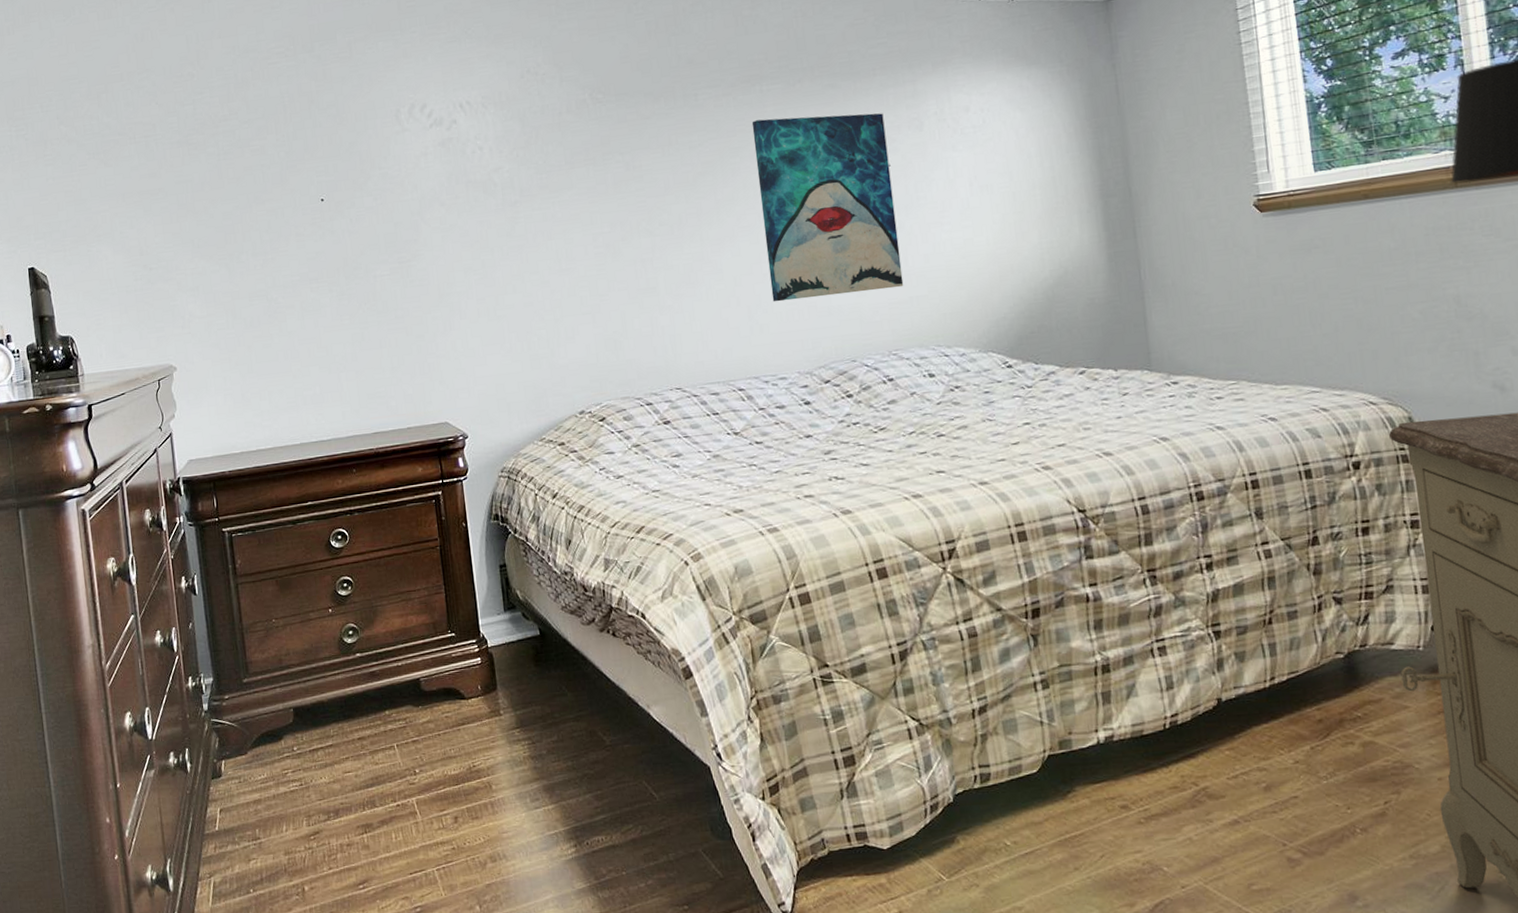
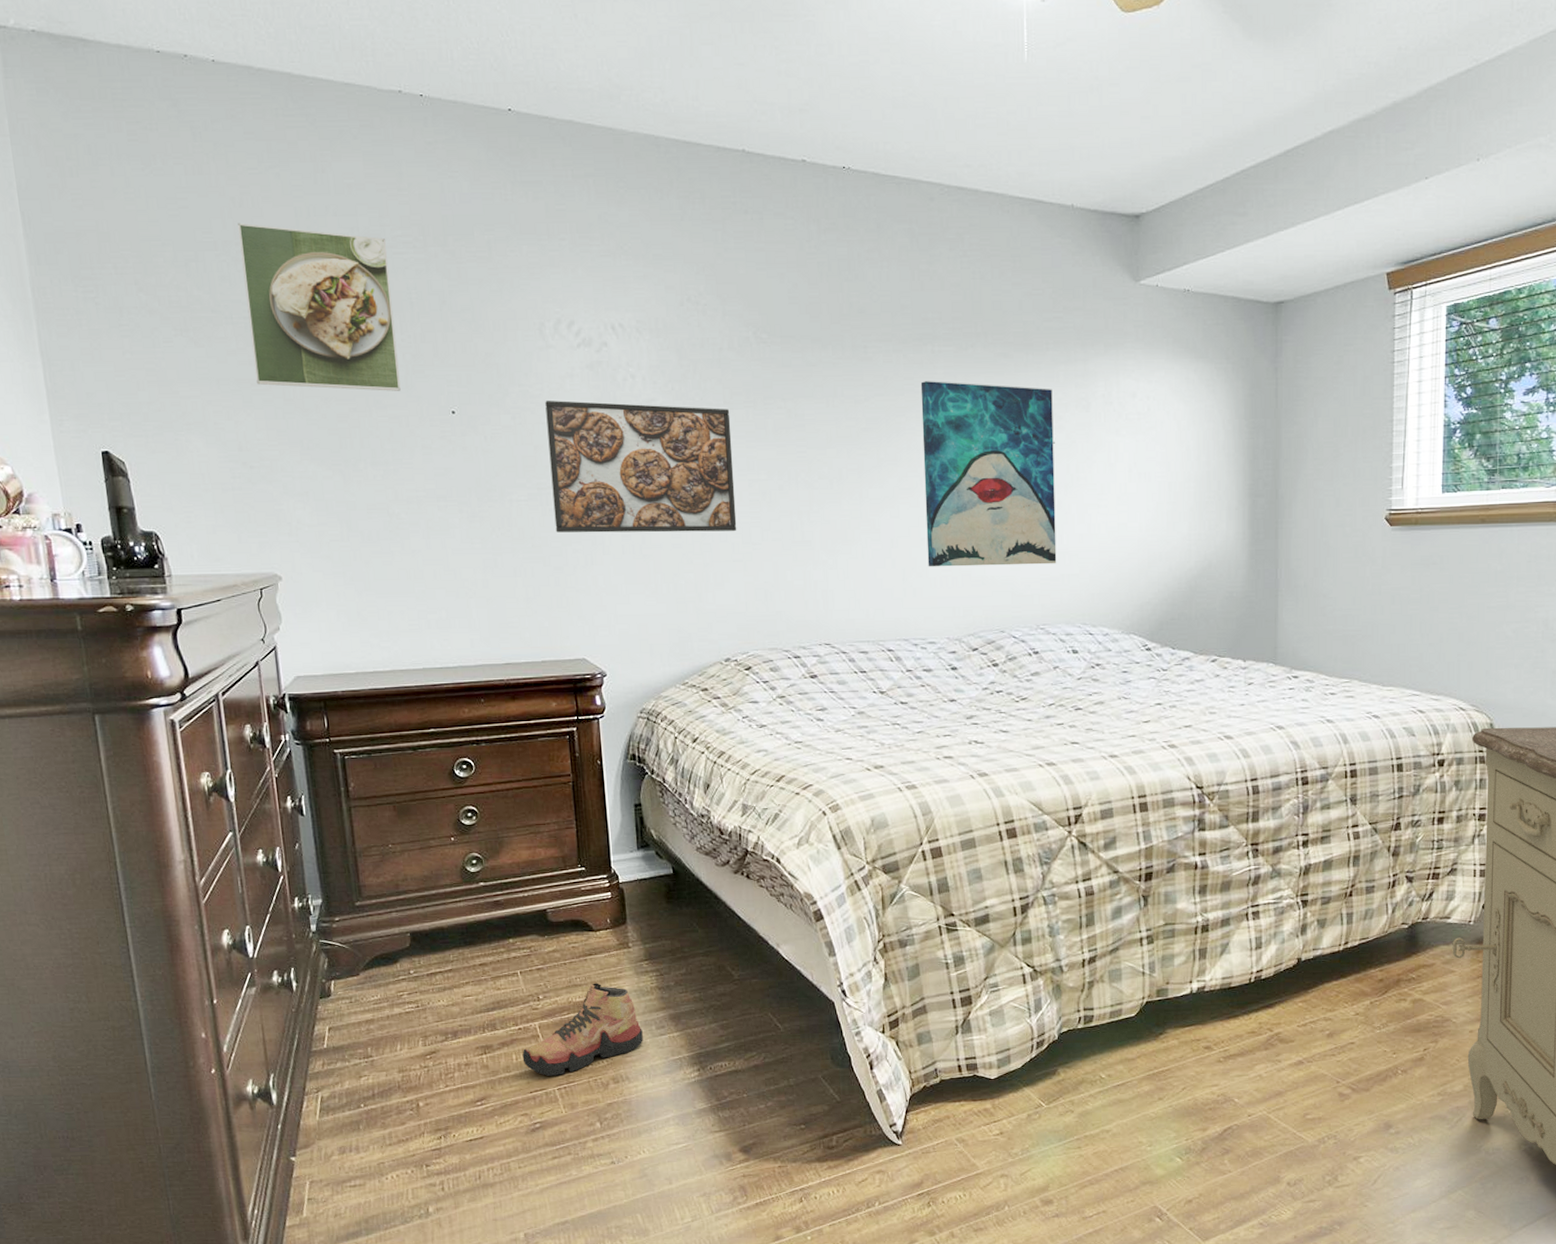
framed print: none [140,51,277,195] -> present [238,222,401,391]
shoe: none [401,754,519,855] -> present [522,983,643,1076]
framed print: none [403,168,584,302] -> present [545,400,737,533]

